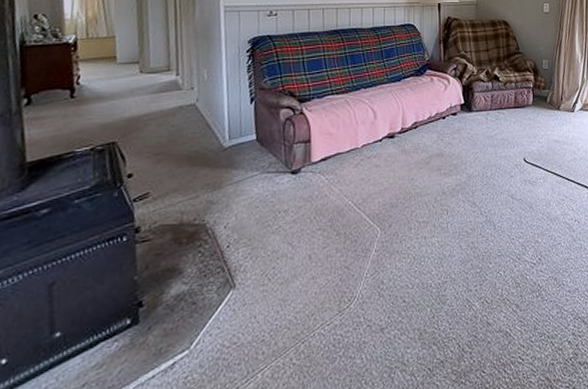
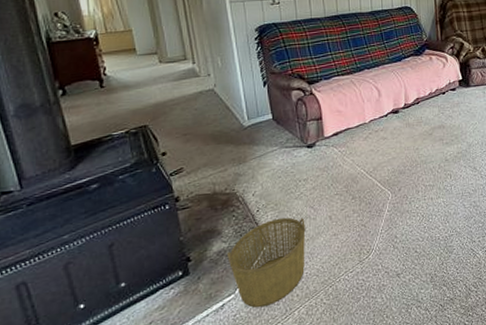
basket: none [186,255,281,368] -> present [227,217,306,308]

